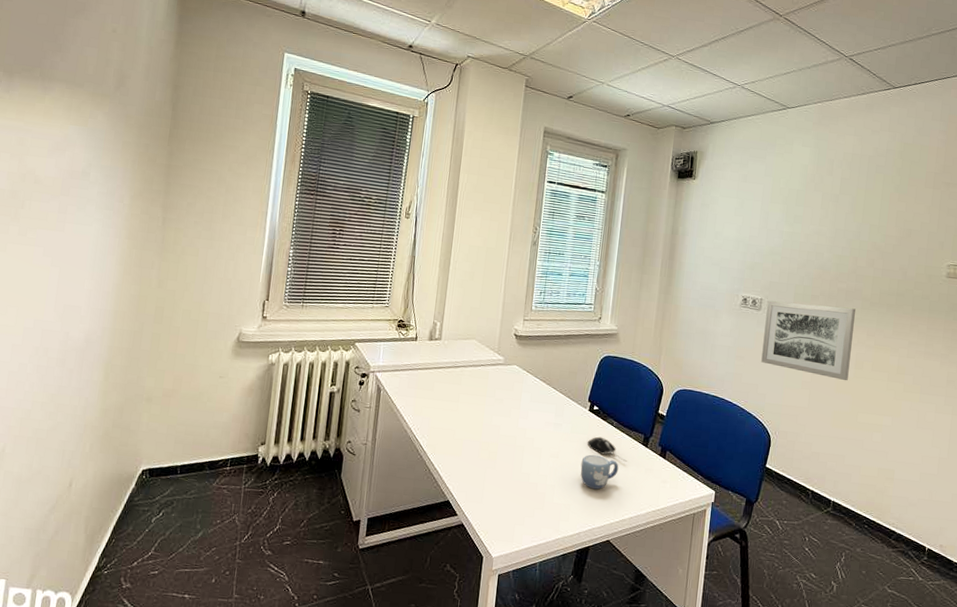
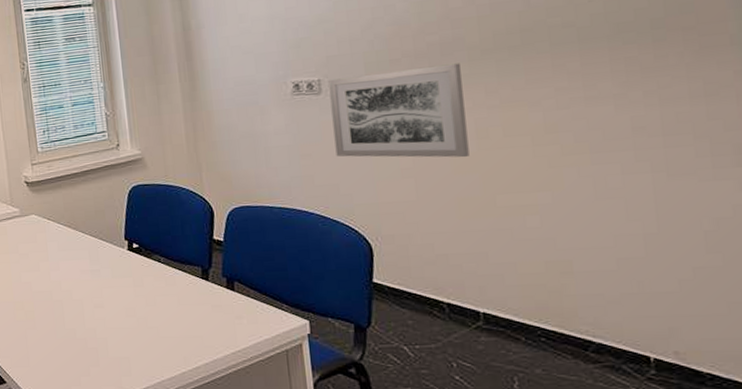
mug: present [580,454,619,490] -> none [131,298,179,337]
computer mouse: present [587,436,627,463] -> none [133,277,187,302]

